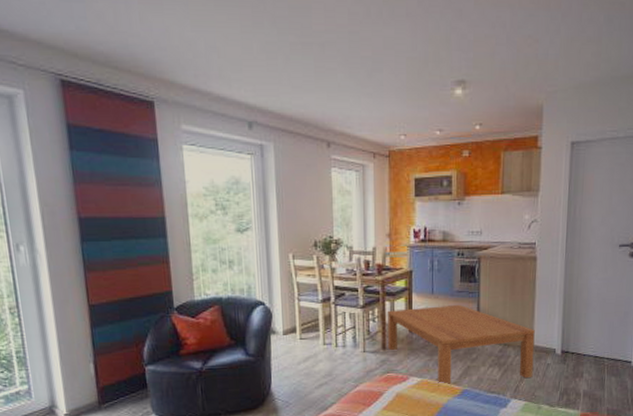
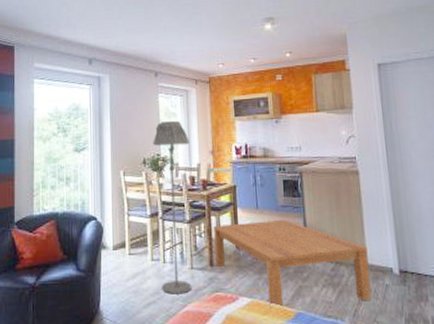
floor lamp: none [325,199,365,376] -> present [153,120,192,294]

